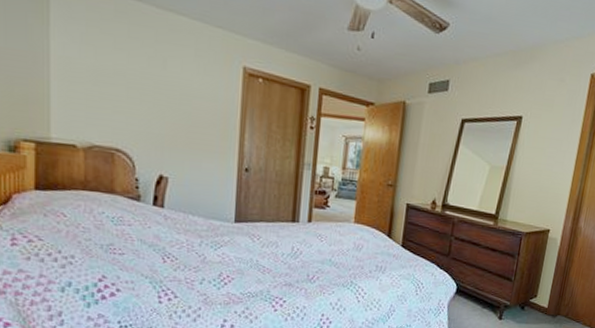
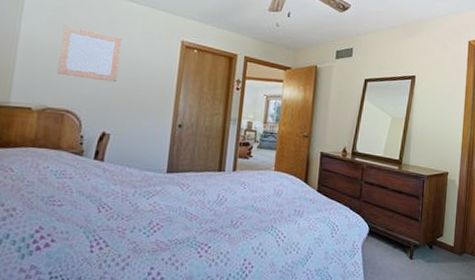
wall art: none [100,44,172,117] -> present [57,25,122,83]

